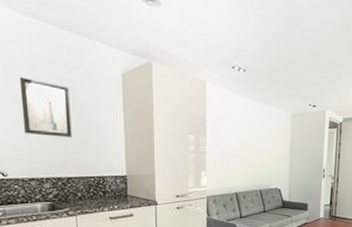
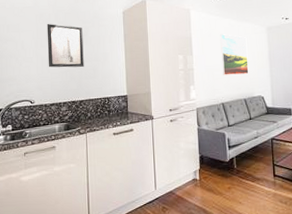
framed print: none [238,116,268,163] -> present [219,34,249,75]

